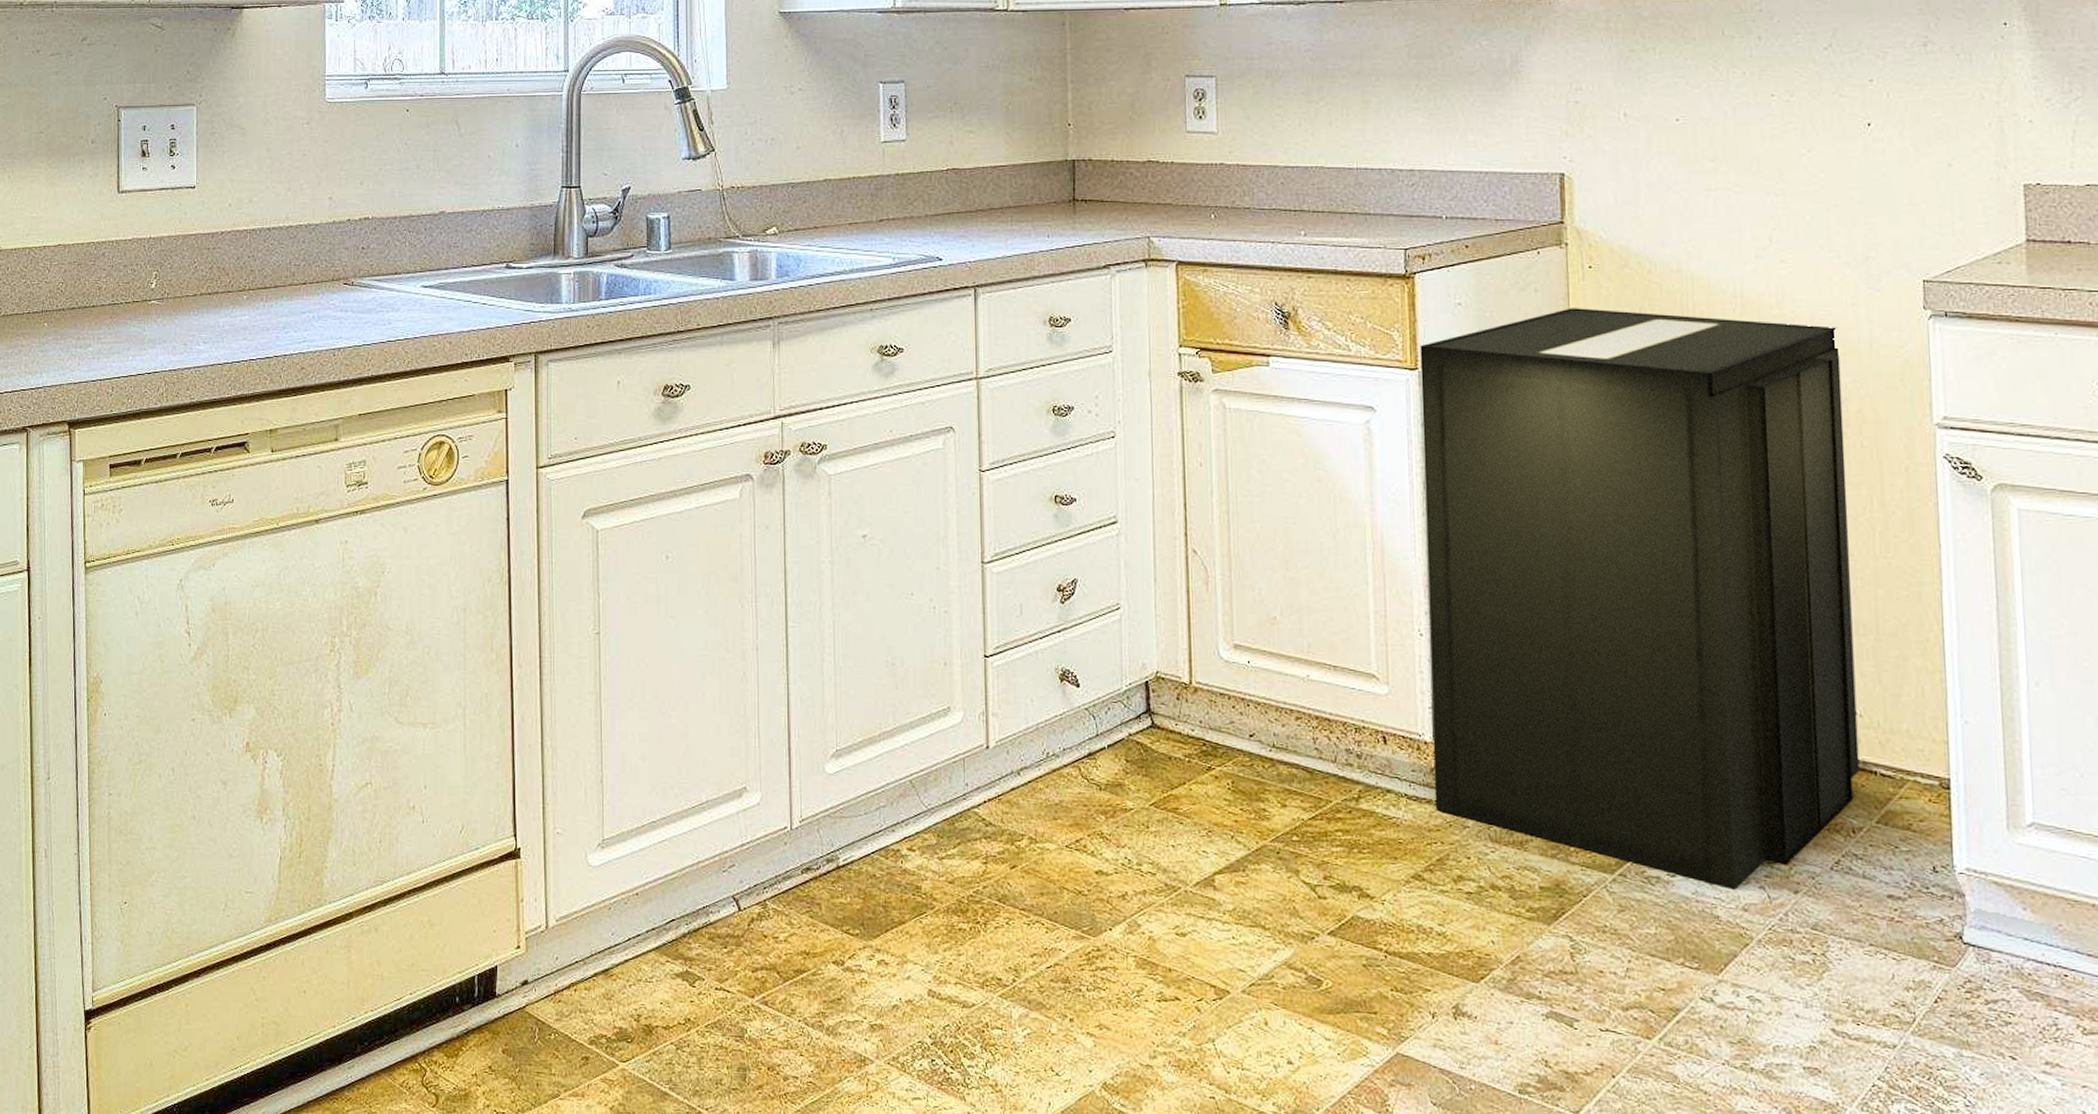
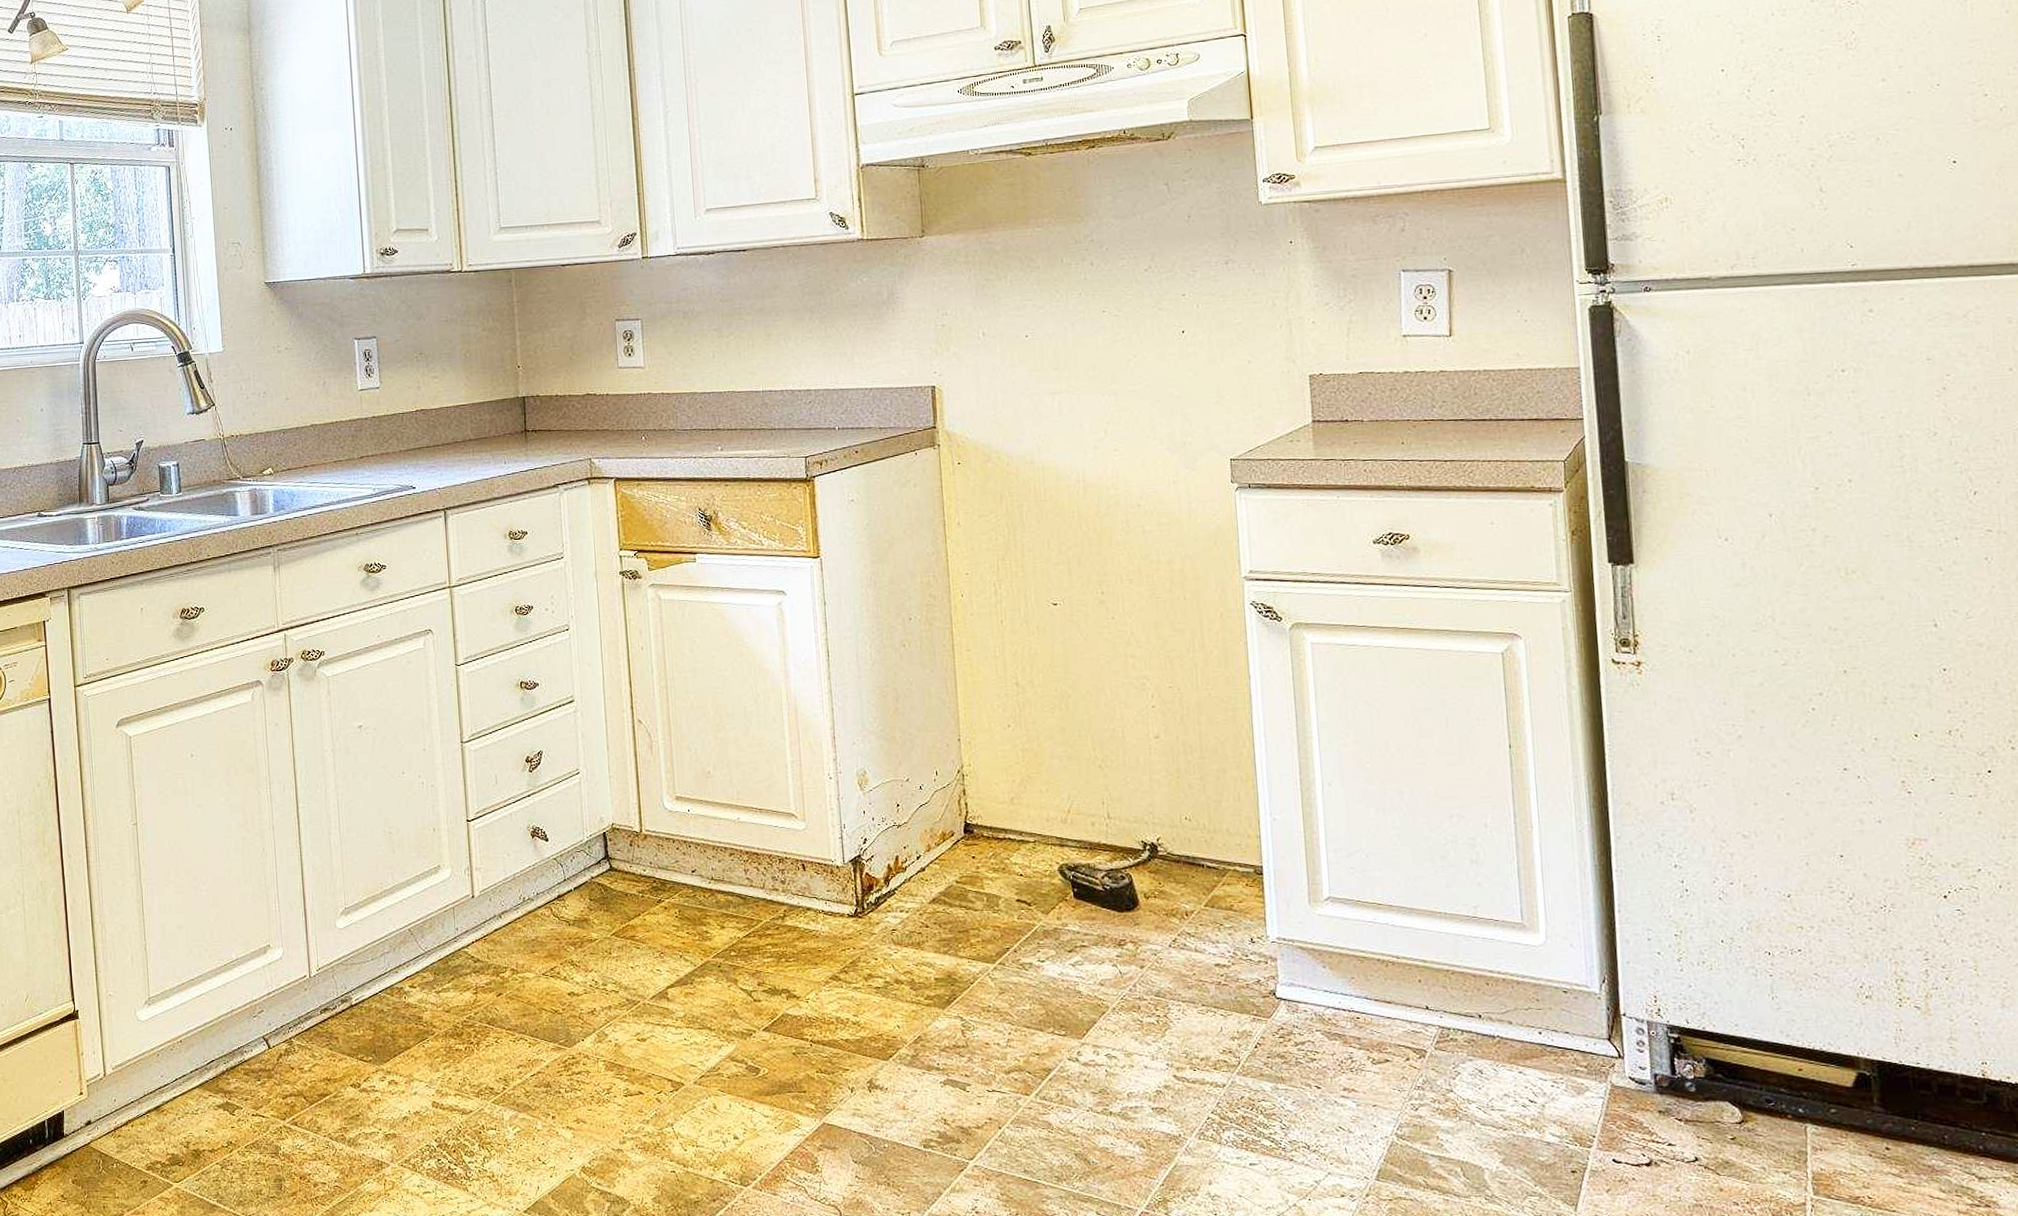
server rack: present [1420,308,1860,890] -> none [821,498,1190,969]

